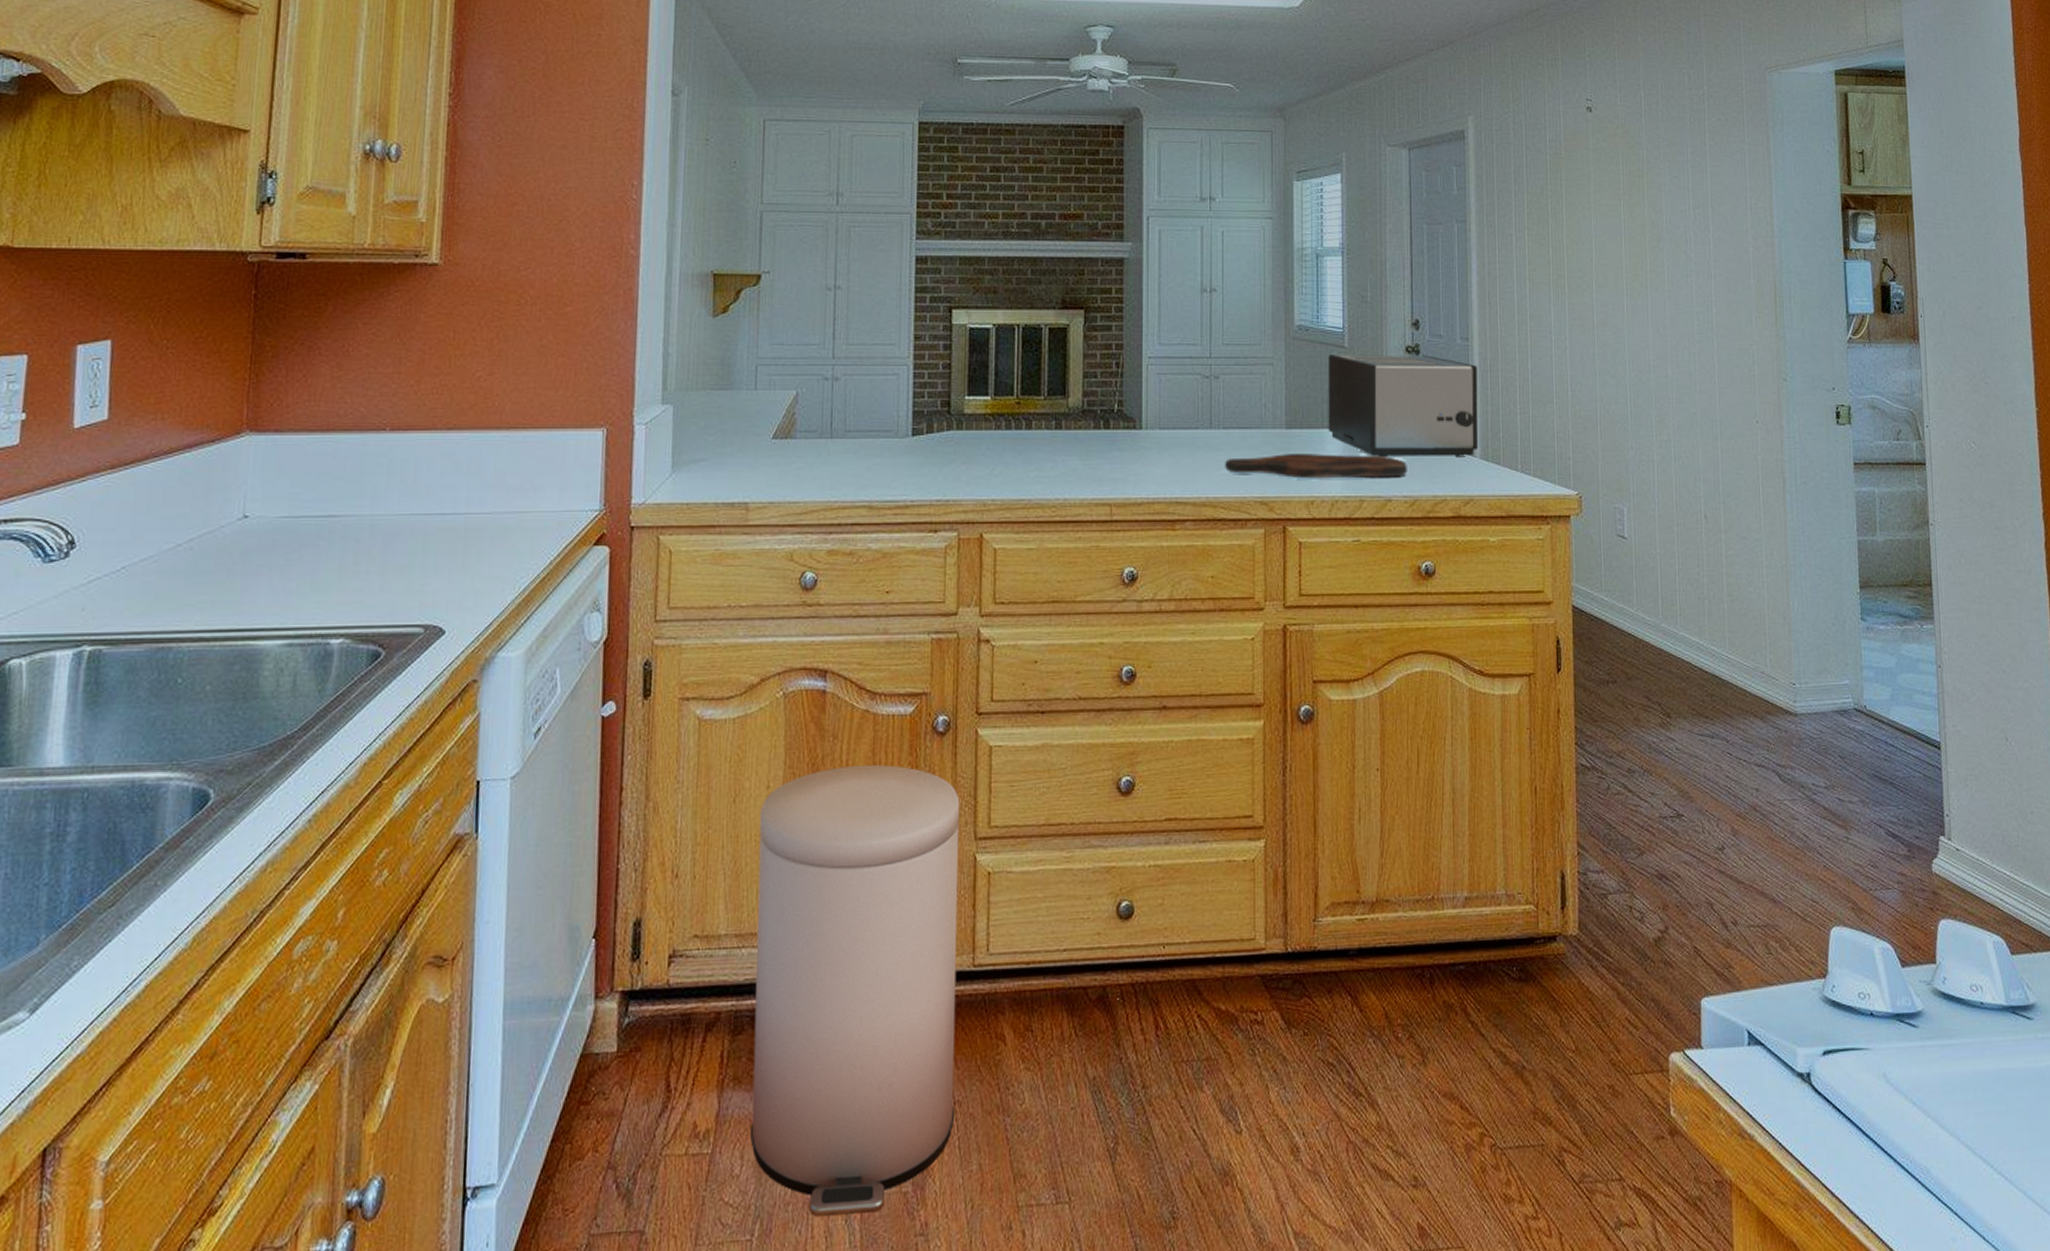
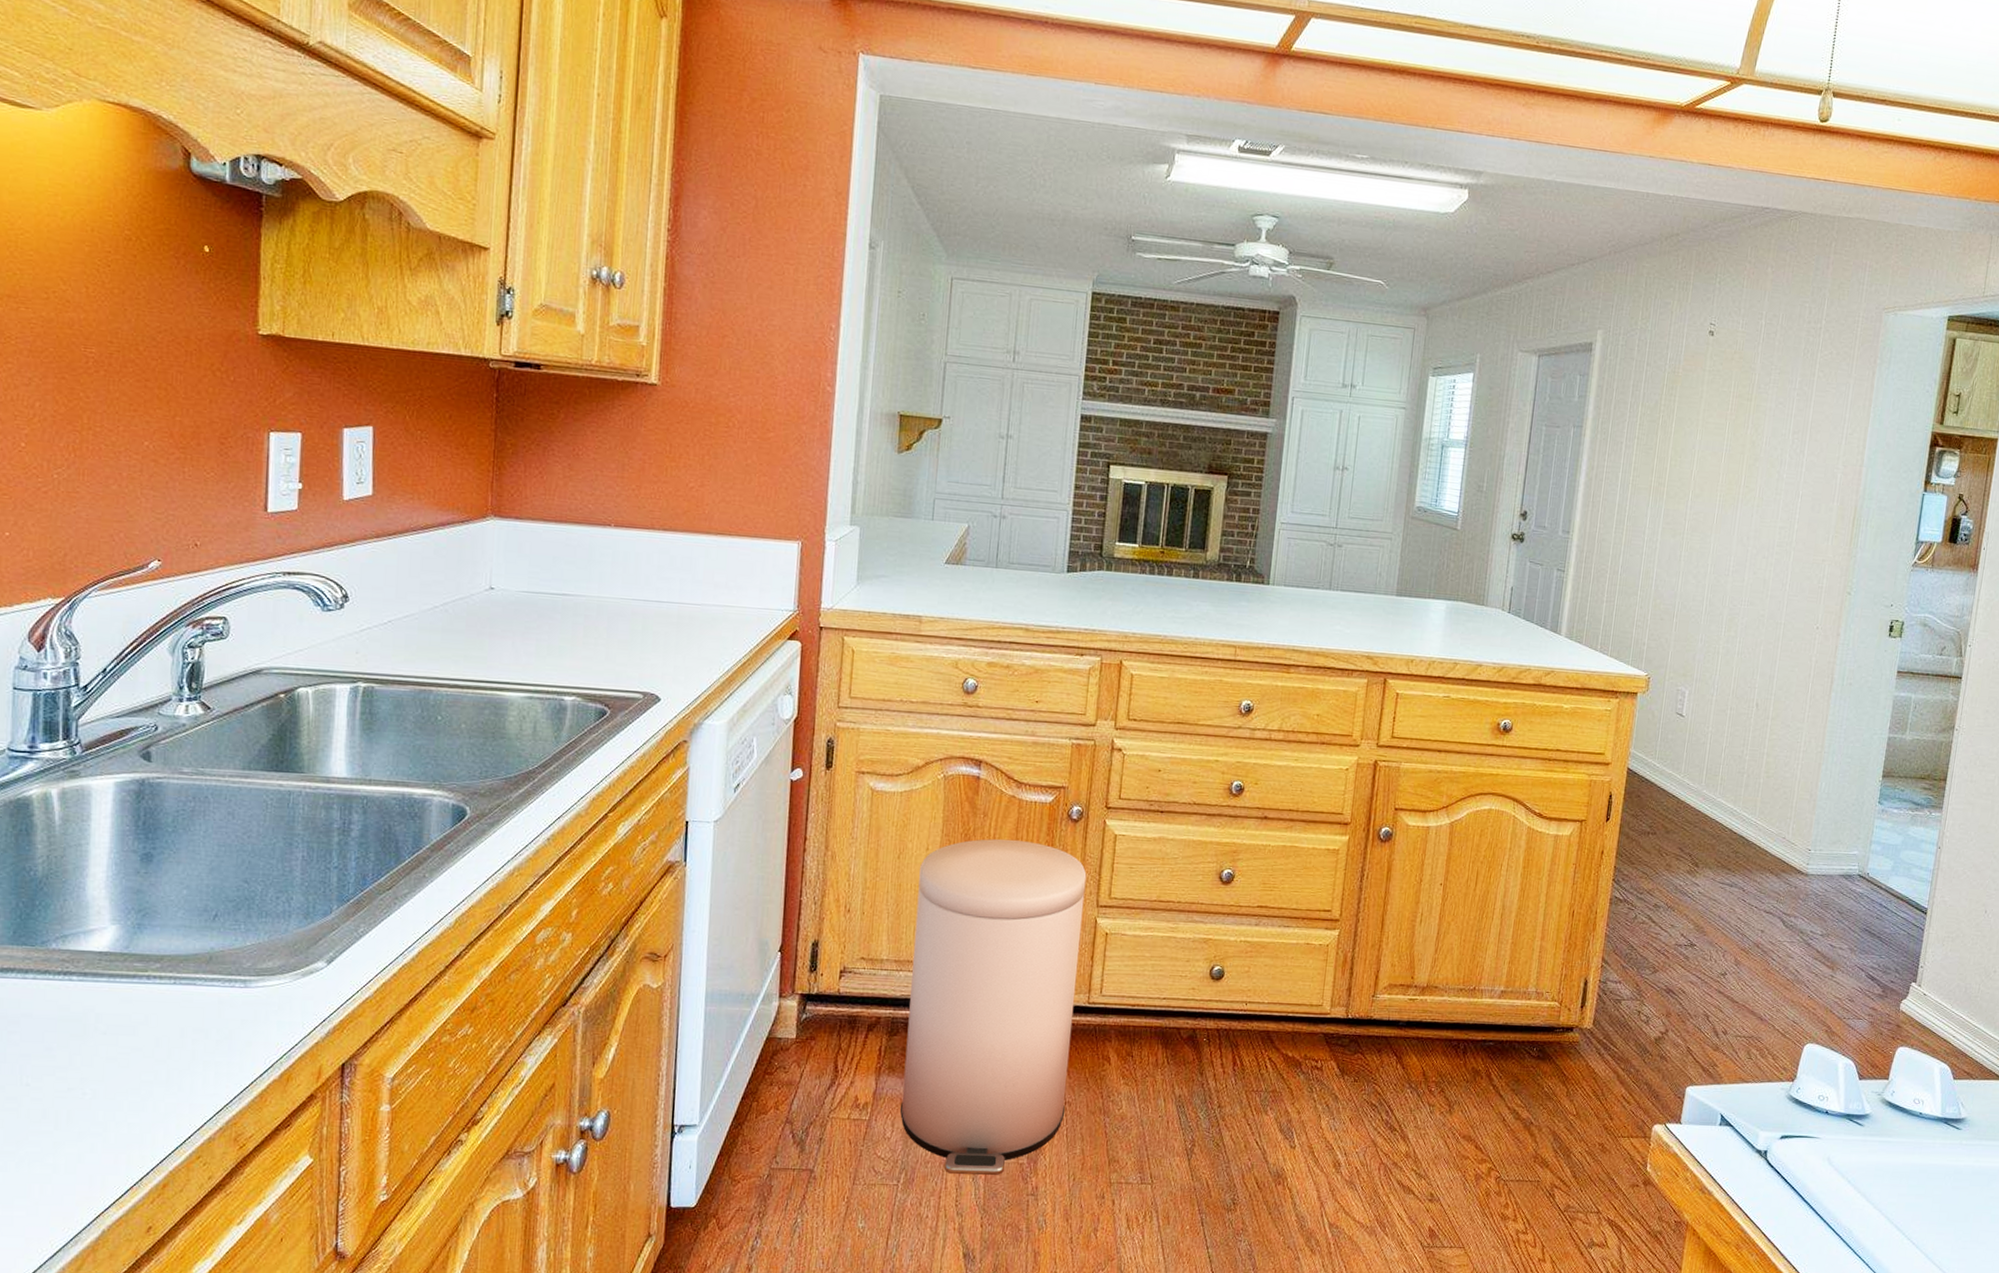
cutting board: present [1225,454,1407,479] -> none [1339,617,1500,646]
toaster: present [1327,354,1479,456] -> none [1433,535,1574,634]

